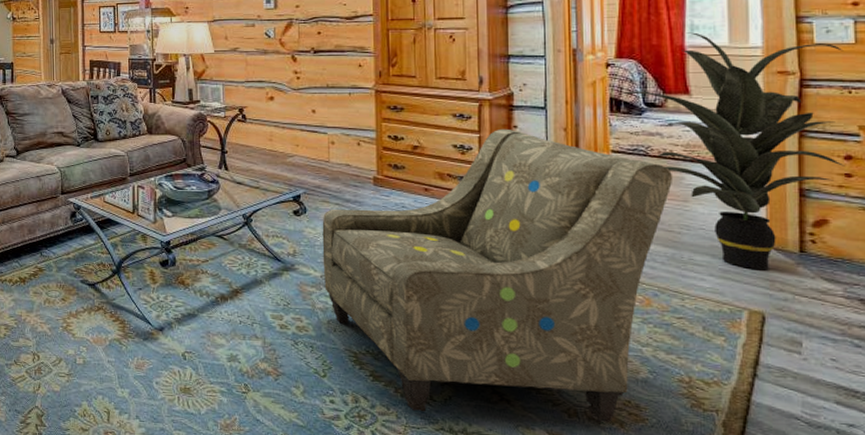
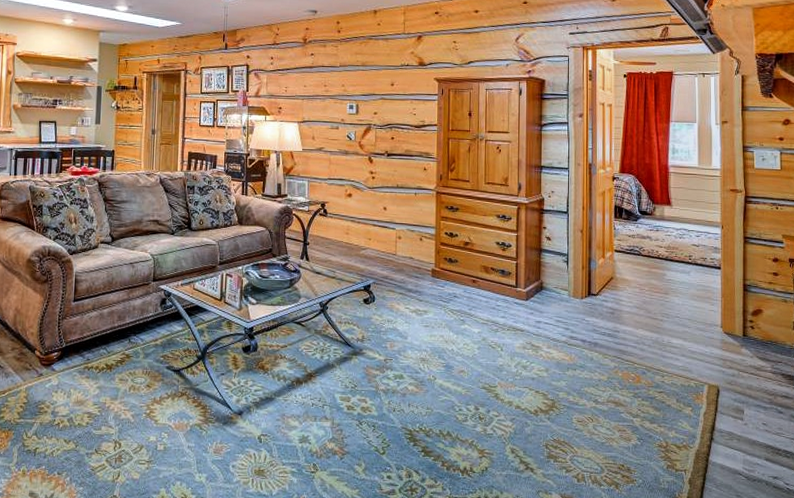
armchair: present [322,128,673,423] -> none [386,229,658,485]
indoor plant: present [622,32,844,270] -> none [623,154,773,351]

